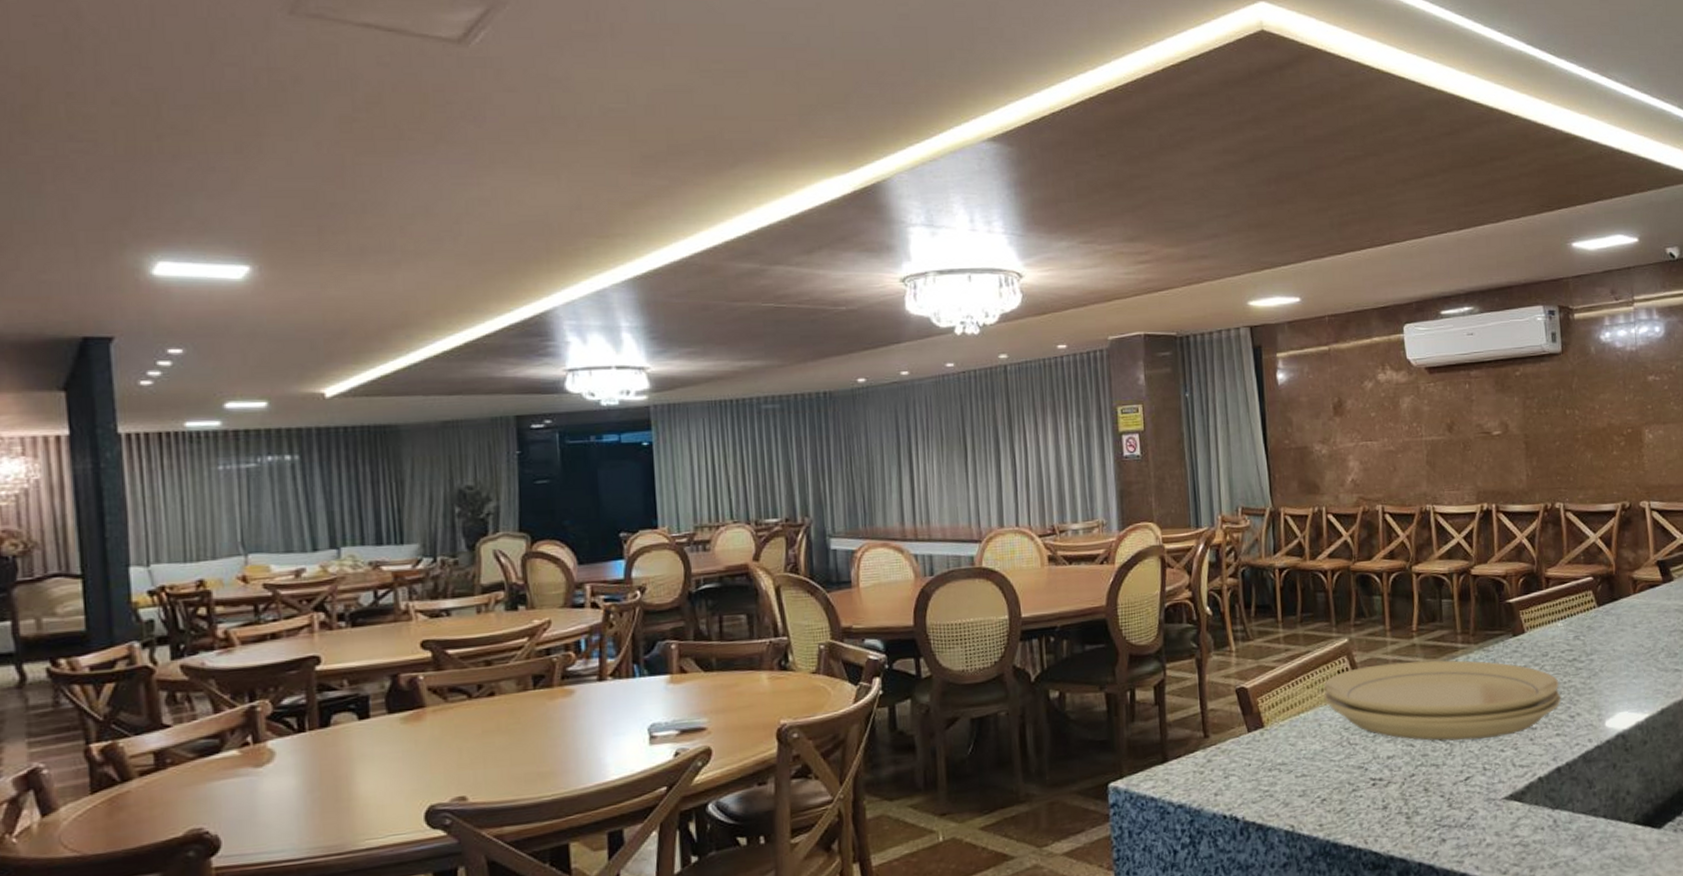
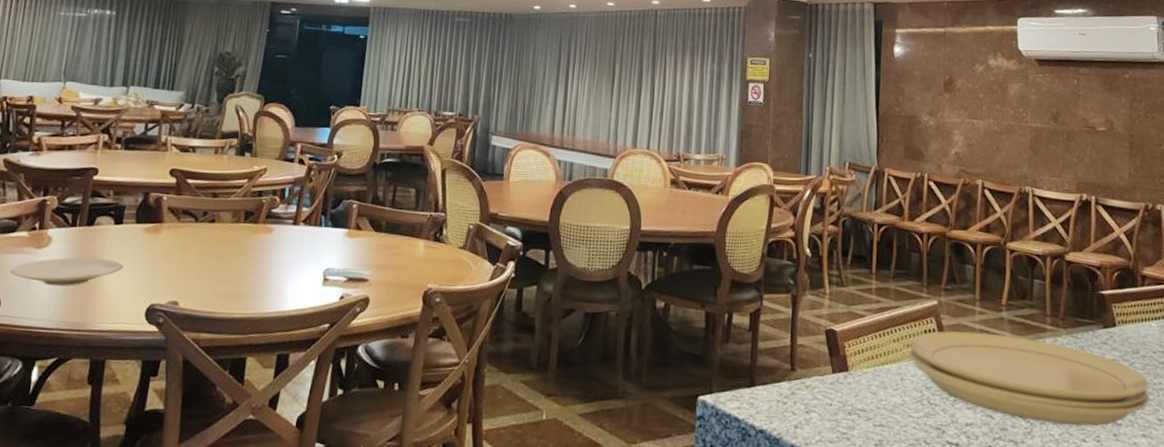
plate: none [223,762,384,808] -> present [9,257,124,286]

